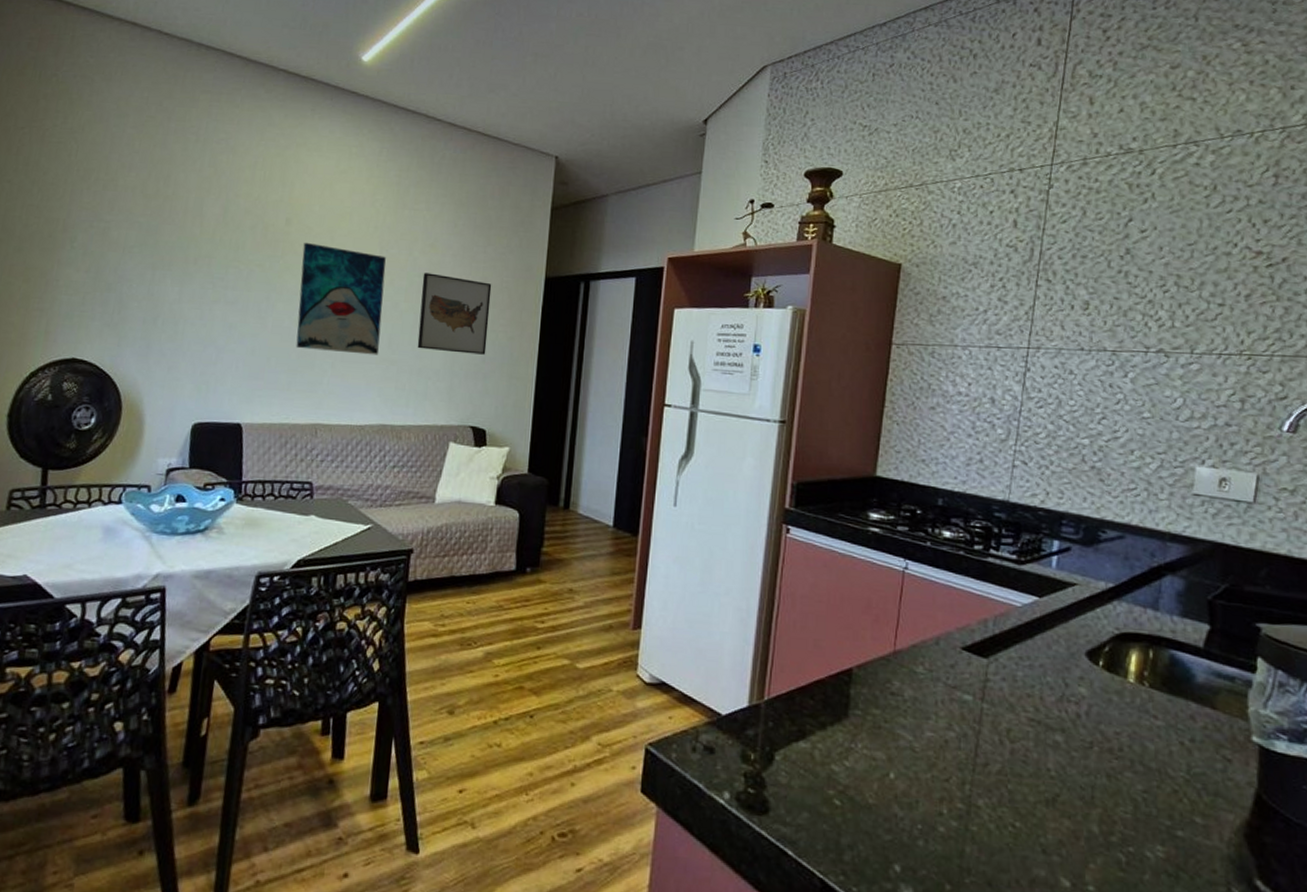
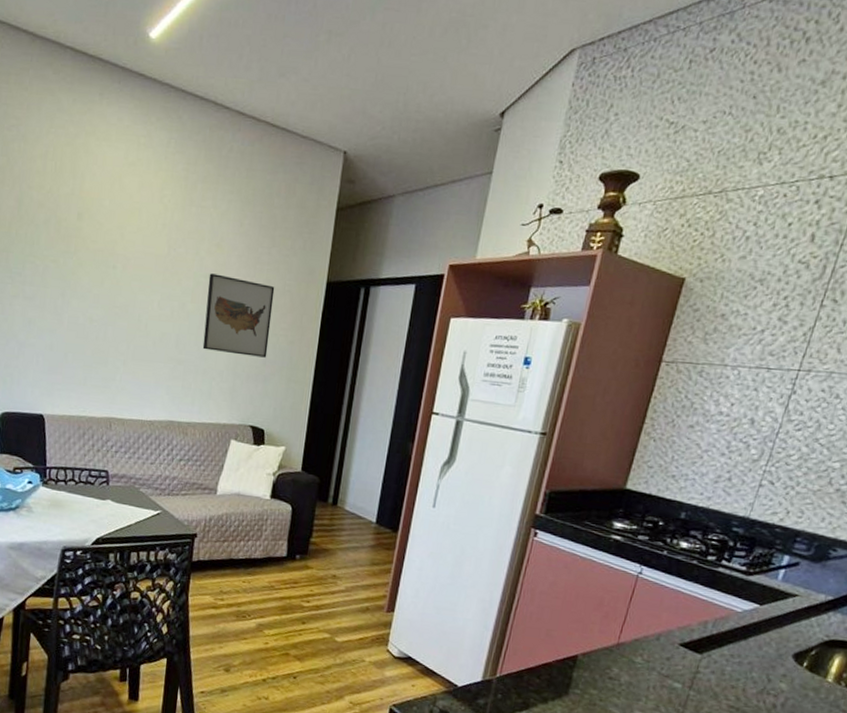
wall art: present [296,242,386,355] -> none [90,238,174,355]

